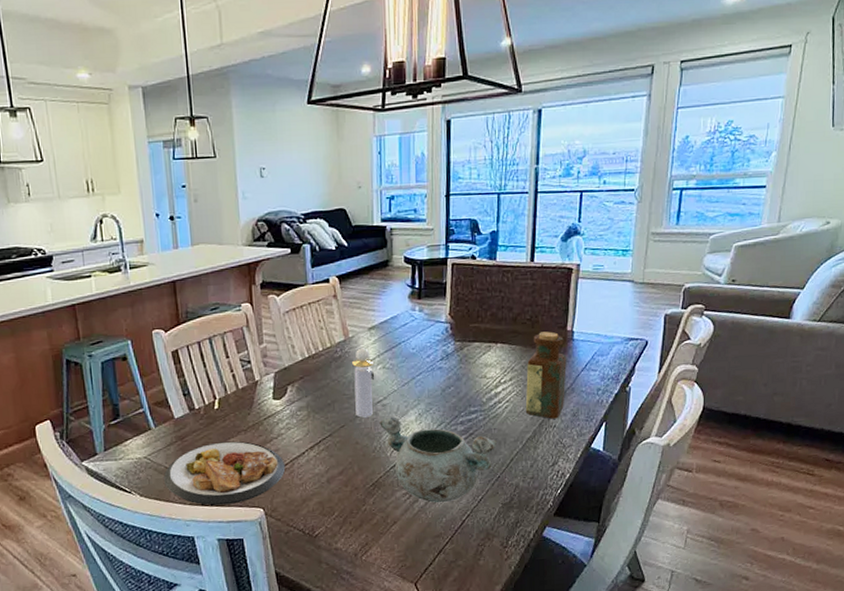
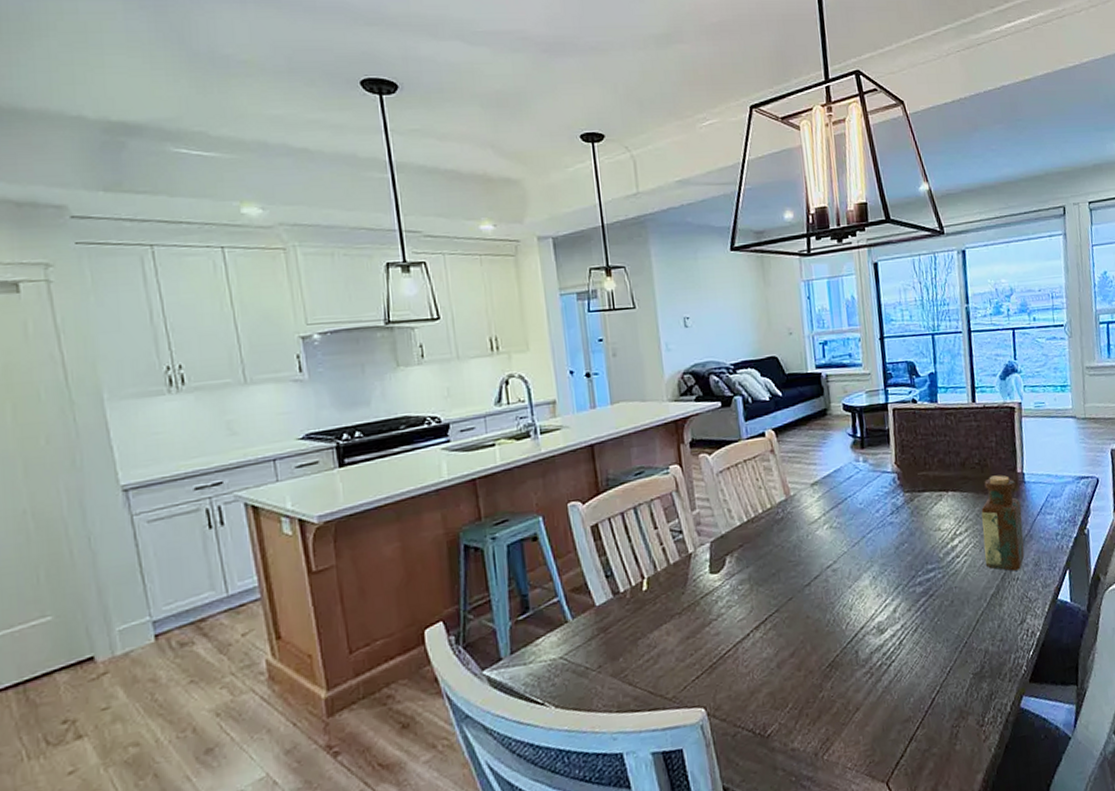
plate: present [164,441,286,506] -> none [584,627,729,711]
perfume bottle: present [352,348,375,418] -> none [796,506,823,587]
decorative bowl: present [379,417,498,503] -> none [831,583,961,681]

